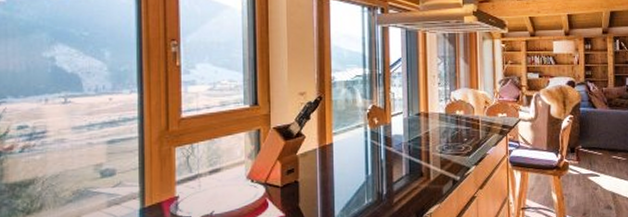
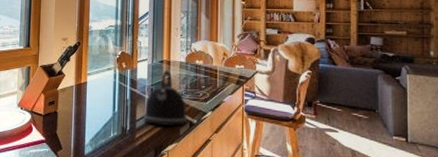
kettle: none [401,123,450,187] -> present [144,70,187,127]

